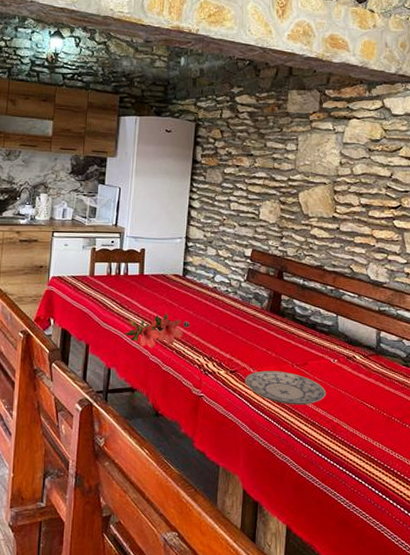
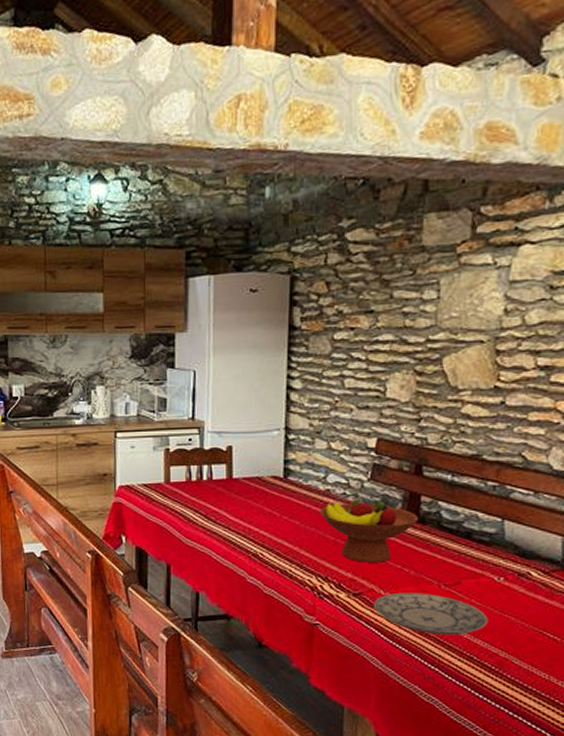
flower: present [124,313,189,348] -> none [213,524,296,567]
fruit bowl: none [208,295,280,346] -> present [319,499,419,563]

